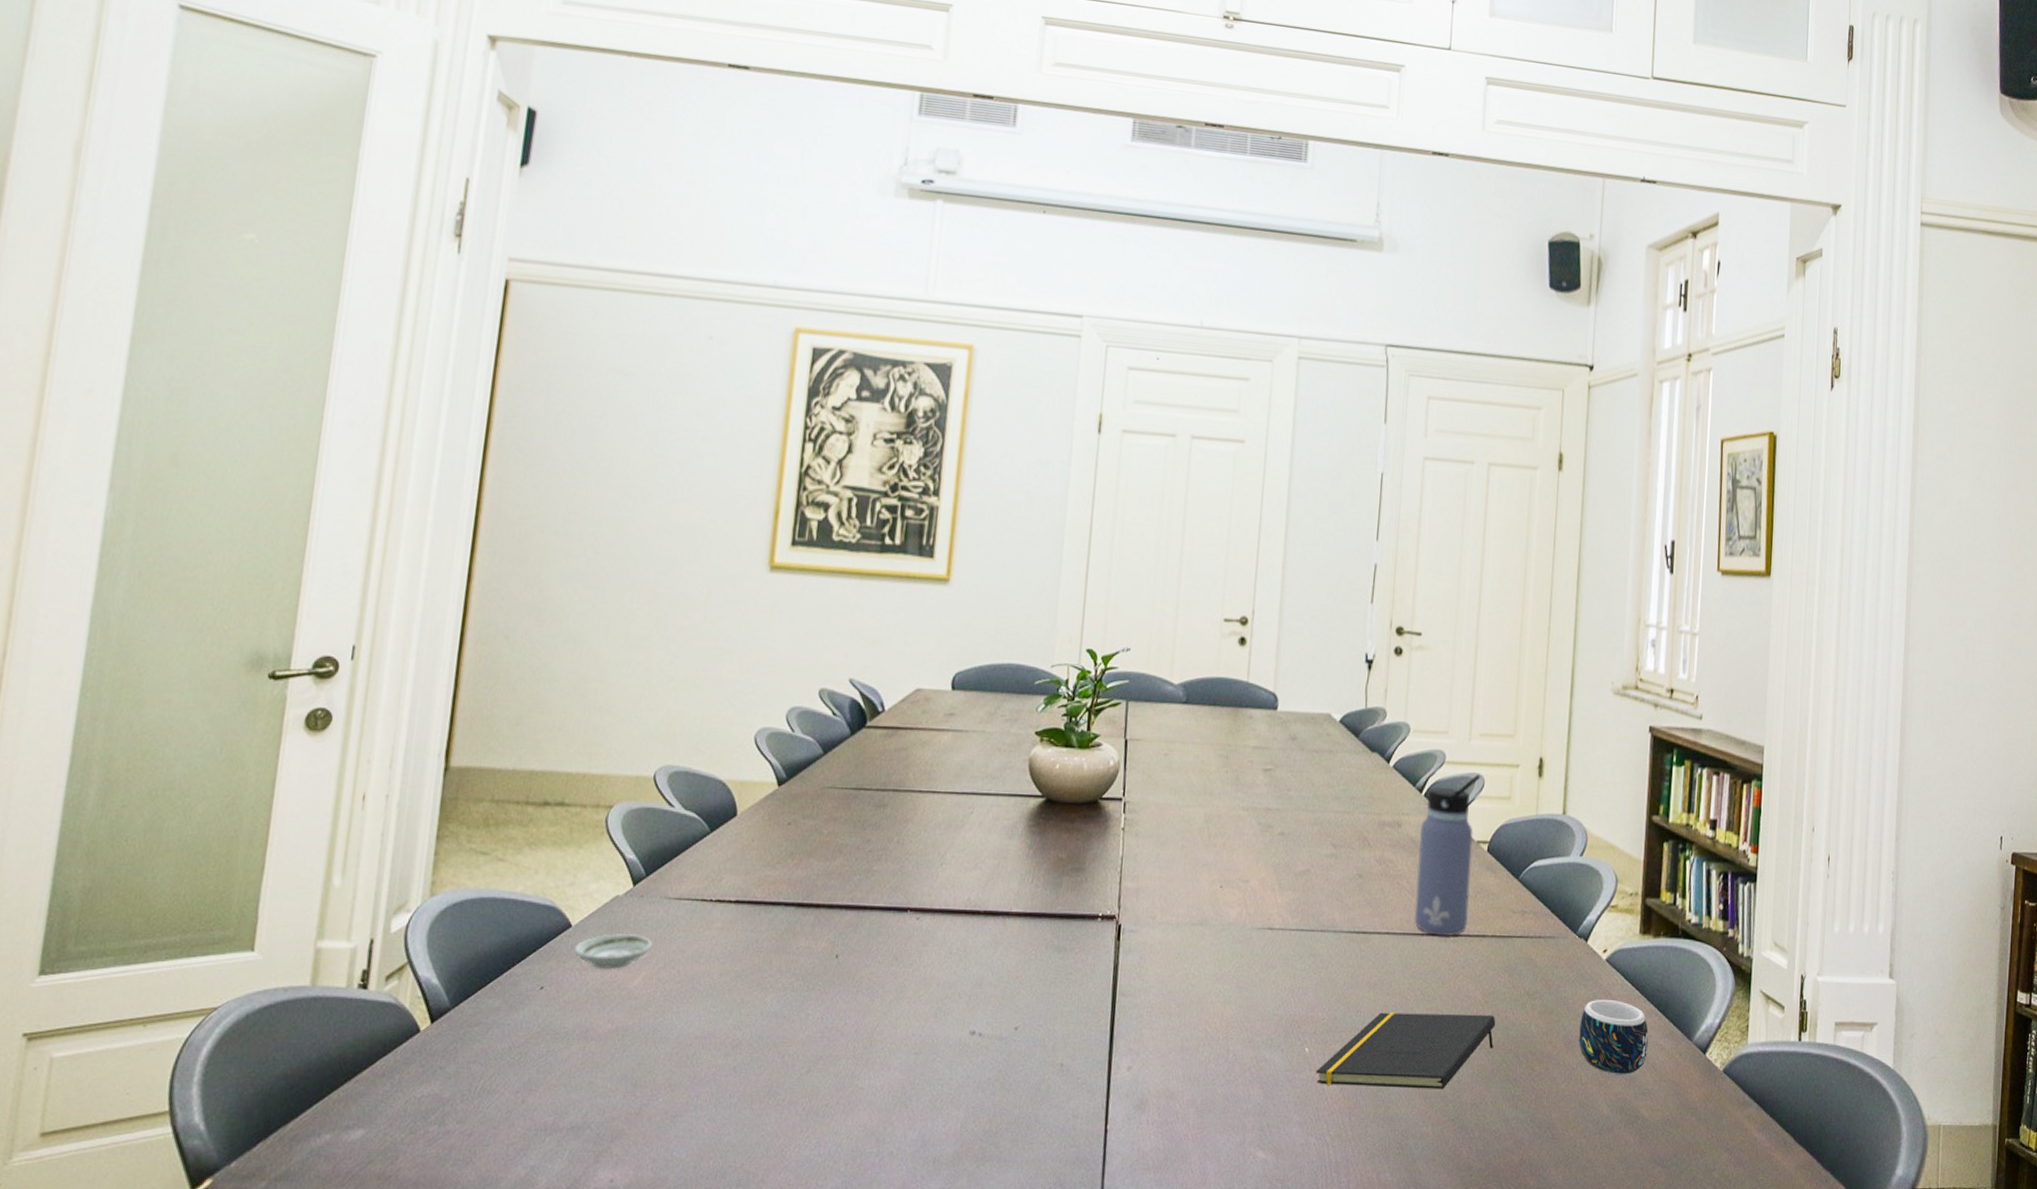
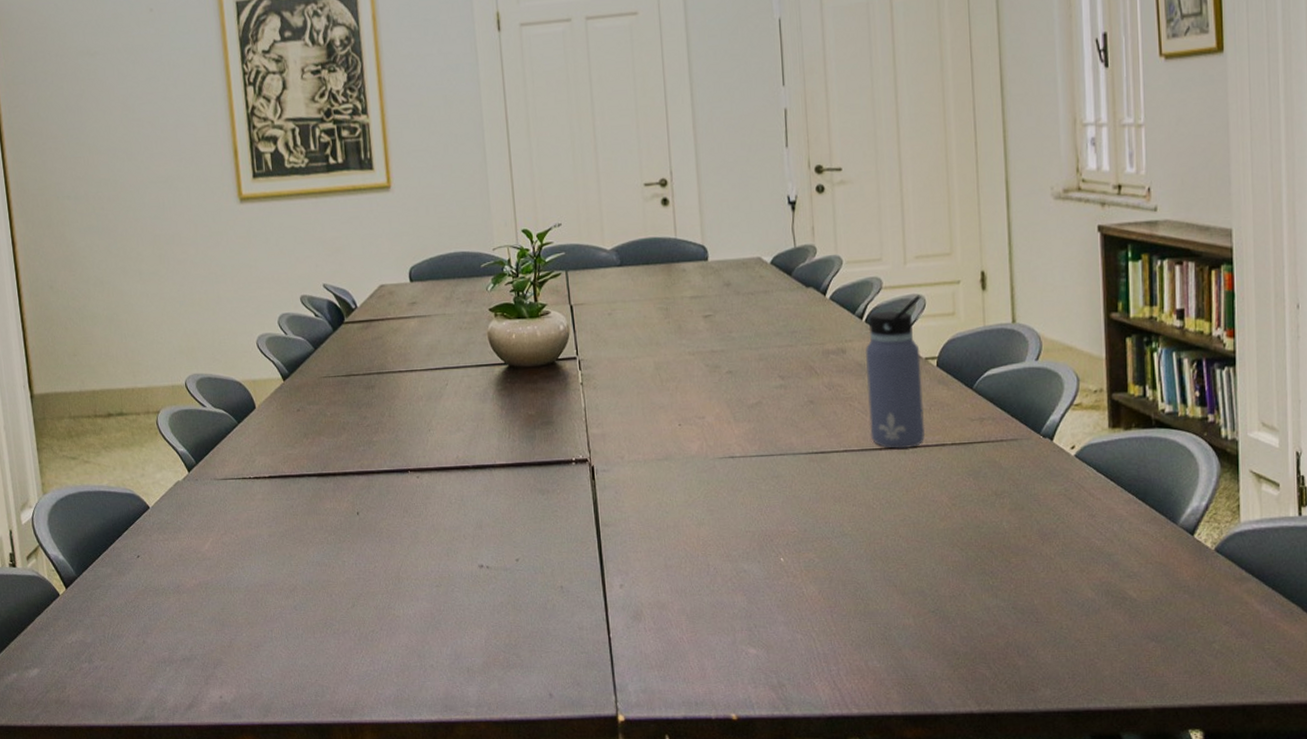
saucer: present [573,933,653,969] -> none [155,509,213,538]
notepad: present [1316,1012,1496,1090] -> none [794,516,966,589]
mug: present [1579,1000,1649,1075] -> none [1054,492,1130,561]

